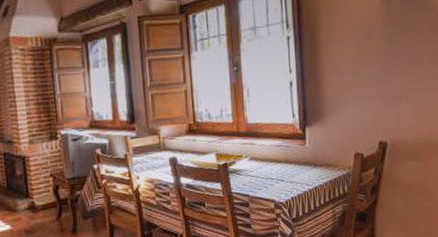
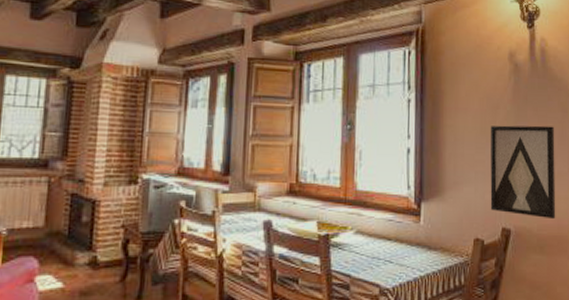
wall art: none [364,46,428,130] -> present [490,125,556,220]

